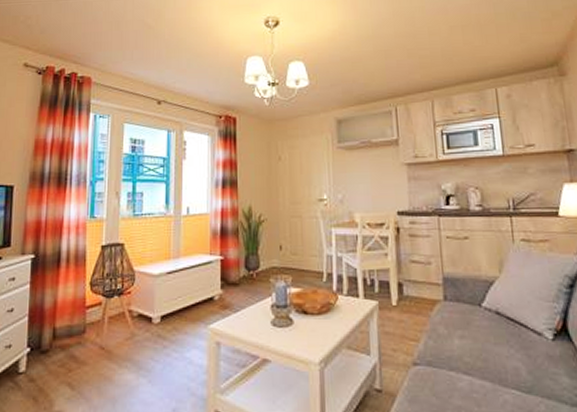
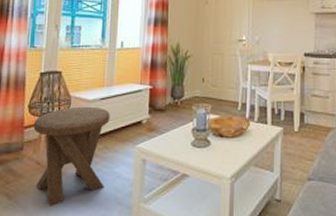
music stool: none [95,282,178,398] -> present [33,106,110,206]

